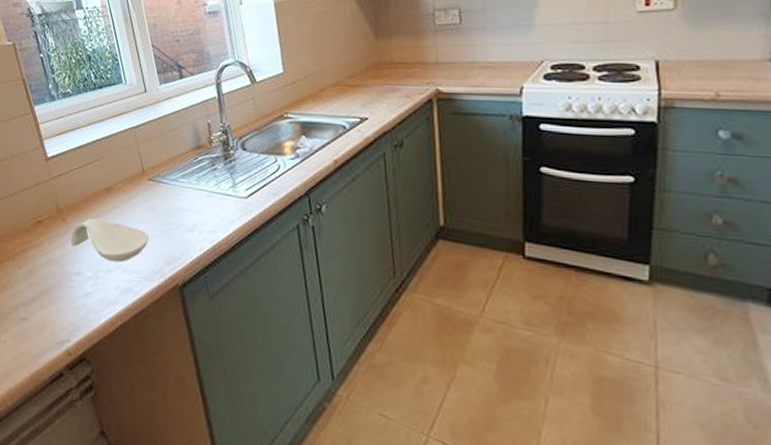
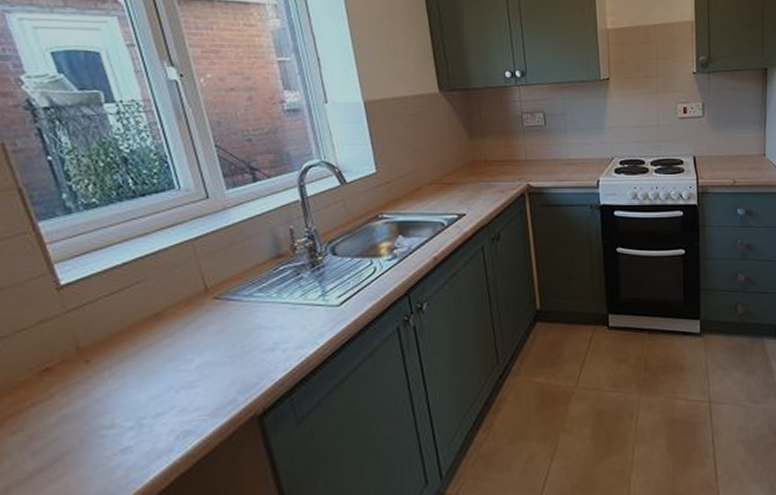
spoon rest: present [70,217,150,262] -> none [98,352,217,403]

